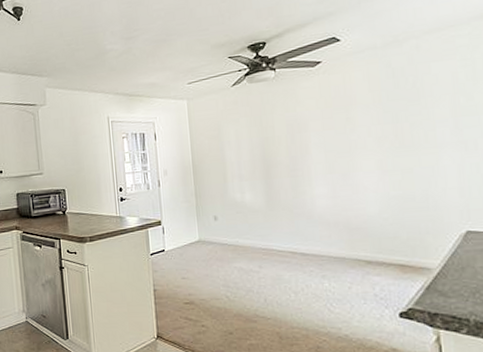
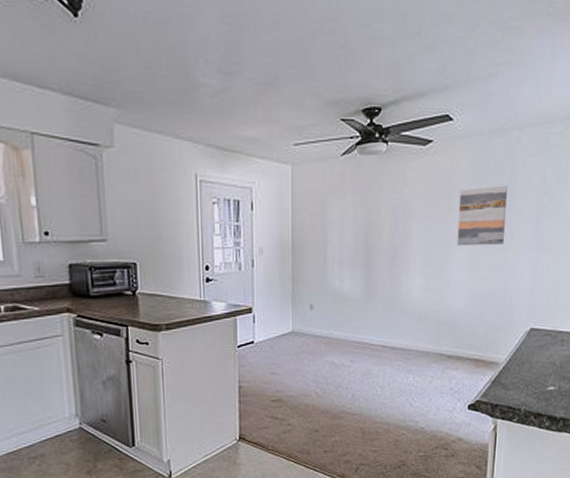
wall art: none [357,91,416,154] -> present [457,185,508,246]

